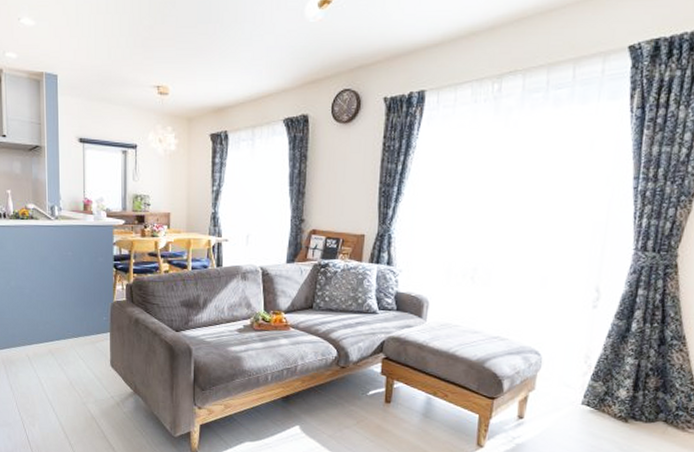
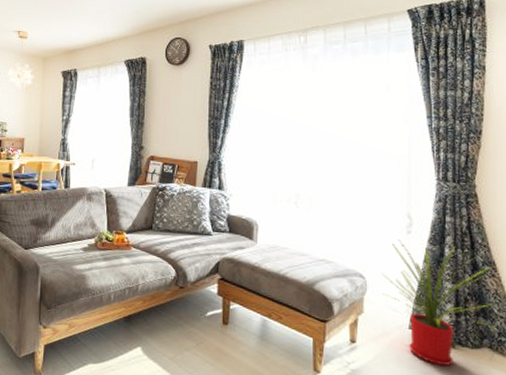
house plant: none [558,314,680,440] -> present [382,239,496,367]

